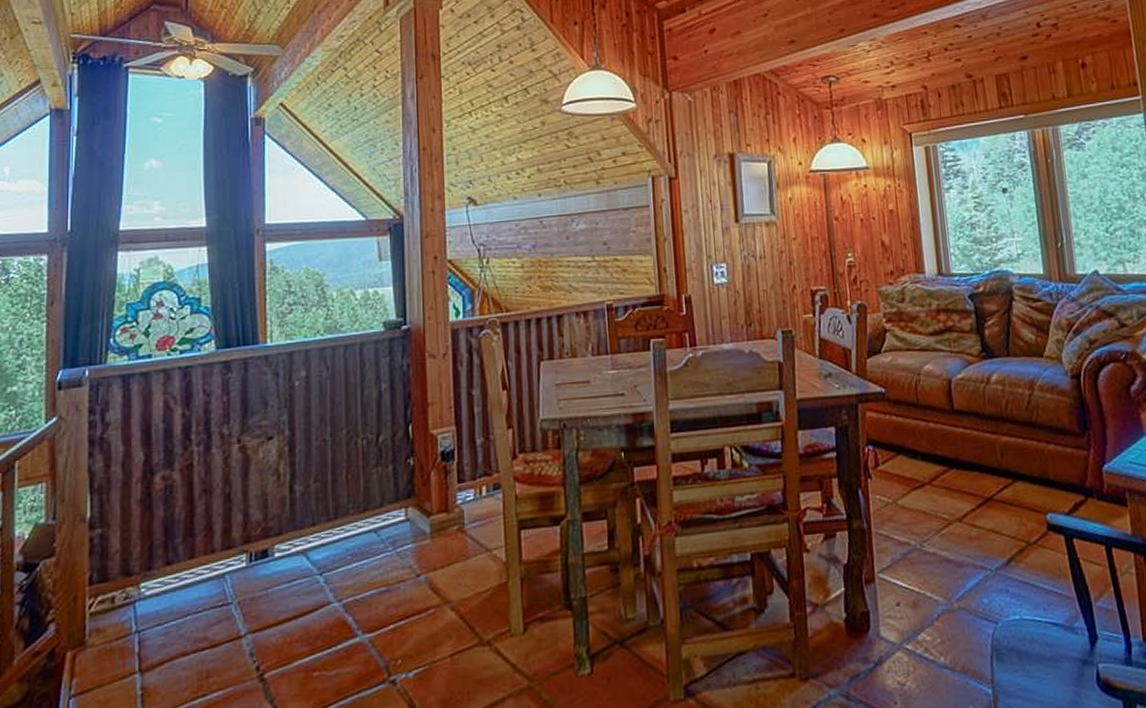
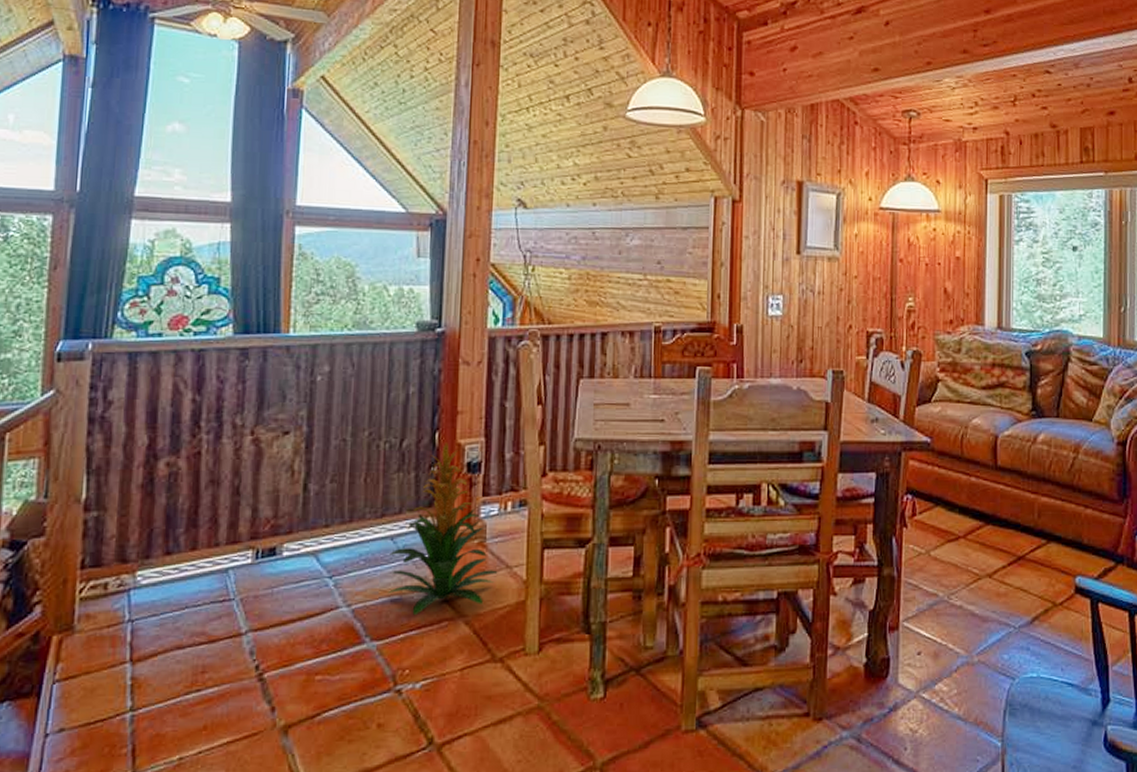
indoor plant: none [374,433,478,606] -> present [388,441,498,616]

